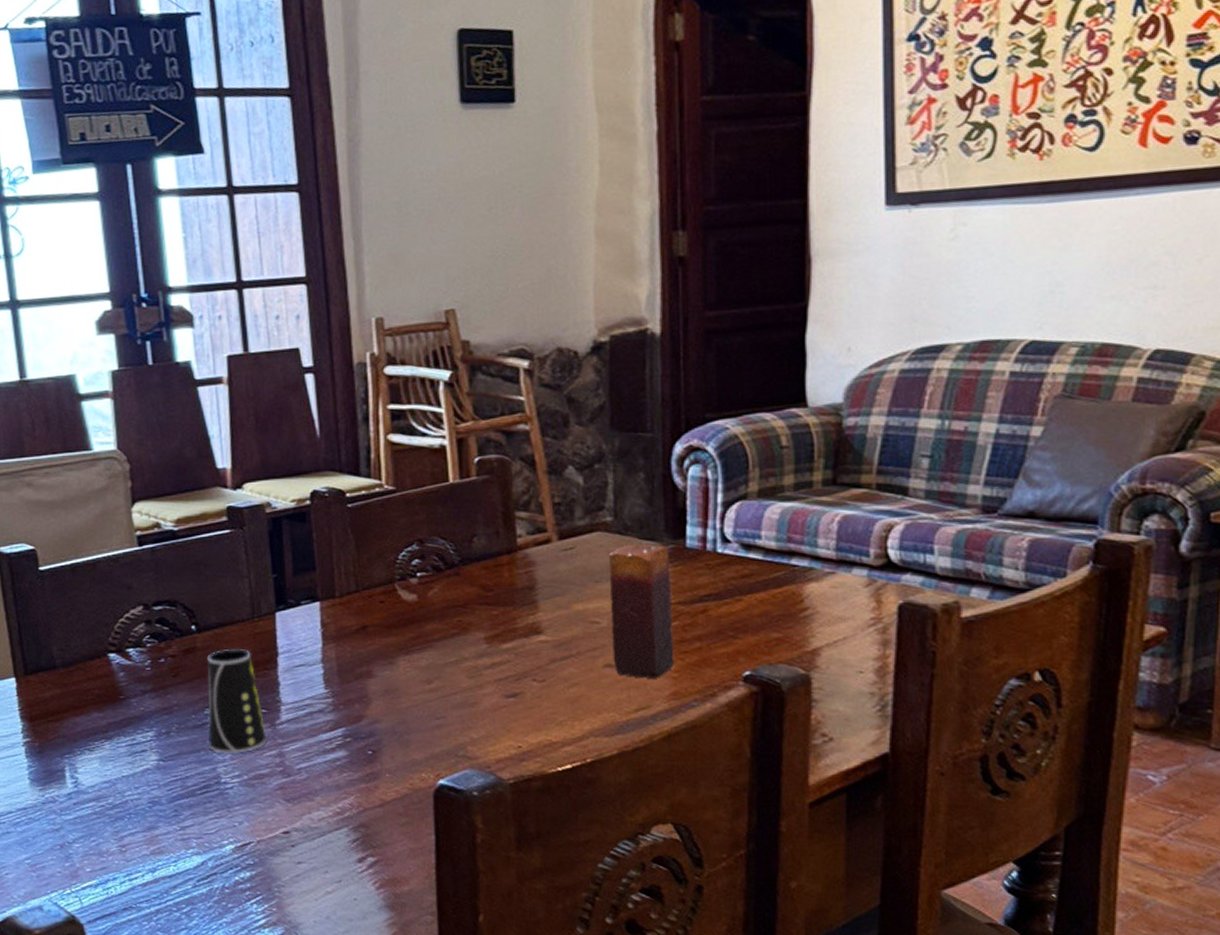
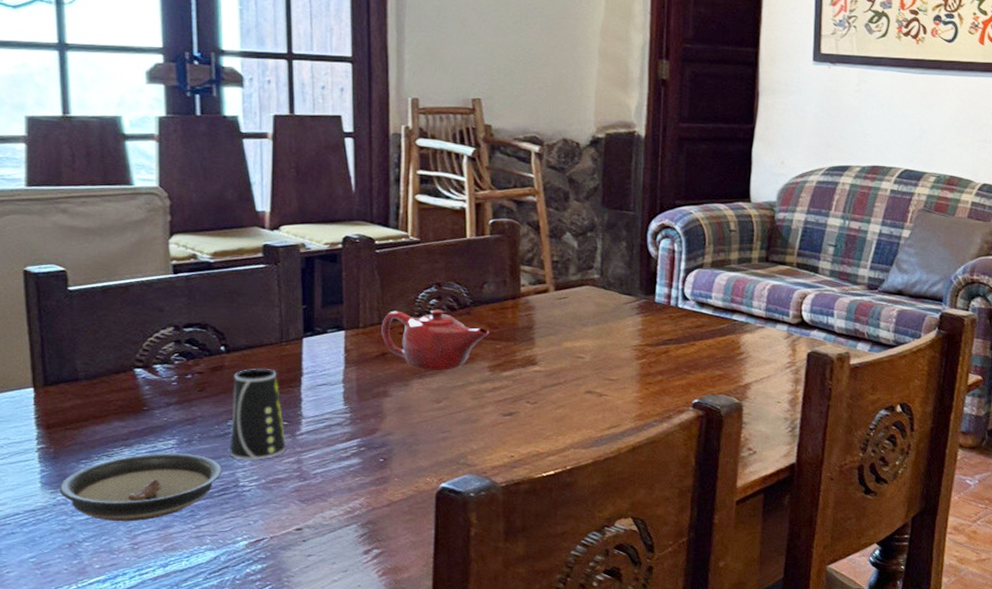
saucer: none [46,746,203,822] -> present [59,453,222,522]
teapot: none [359,571,484,645] -> present [381,309,490,370]
candle: present [609,544,674,679] -> none [593,297,642,403]

